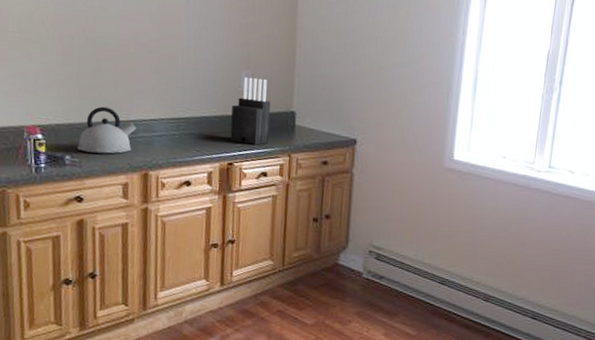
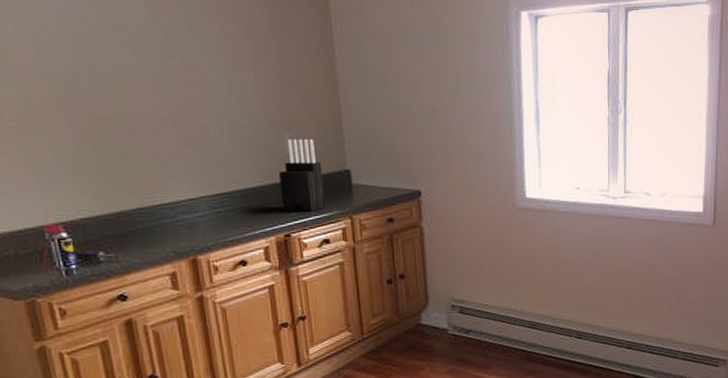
kettle: present [77,106,137,154] -> none [110,192,176,245]

